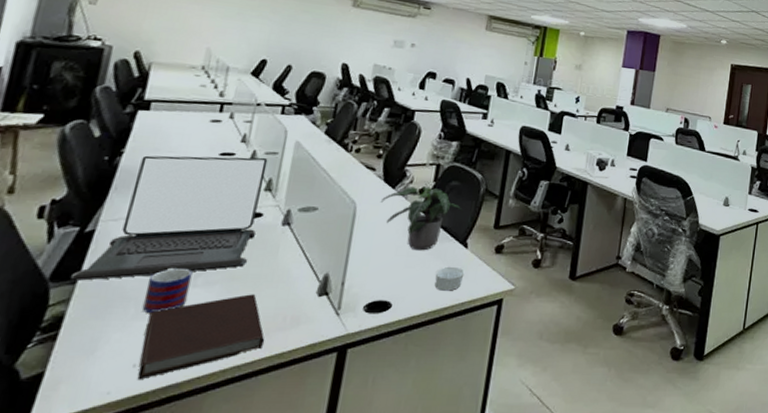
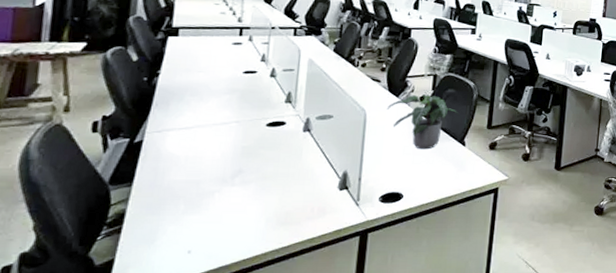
laptop: present [71,155,268,281] -> none [127,74,286,183]
notebook: present [137,294,264,380] -> none [193,190,297,264]
mug: present [142,267,193,313] -> none [190,170,230,208]
ramekin: present [434,266,465,291] -> none [438,162,464,183]

